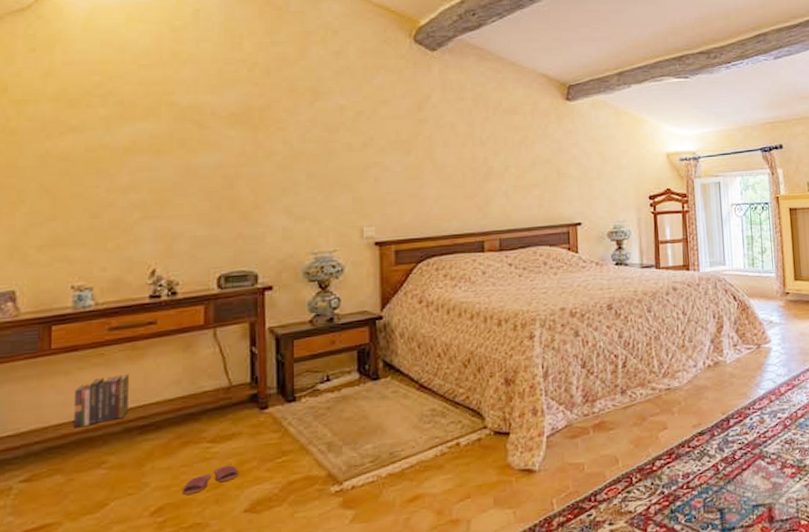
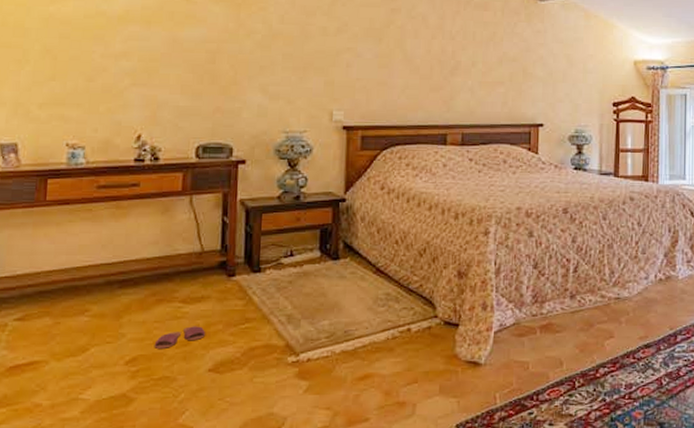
books: present [74,373,130,428] -> none [63,229,114,276]

